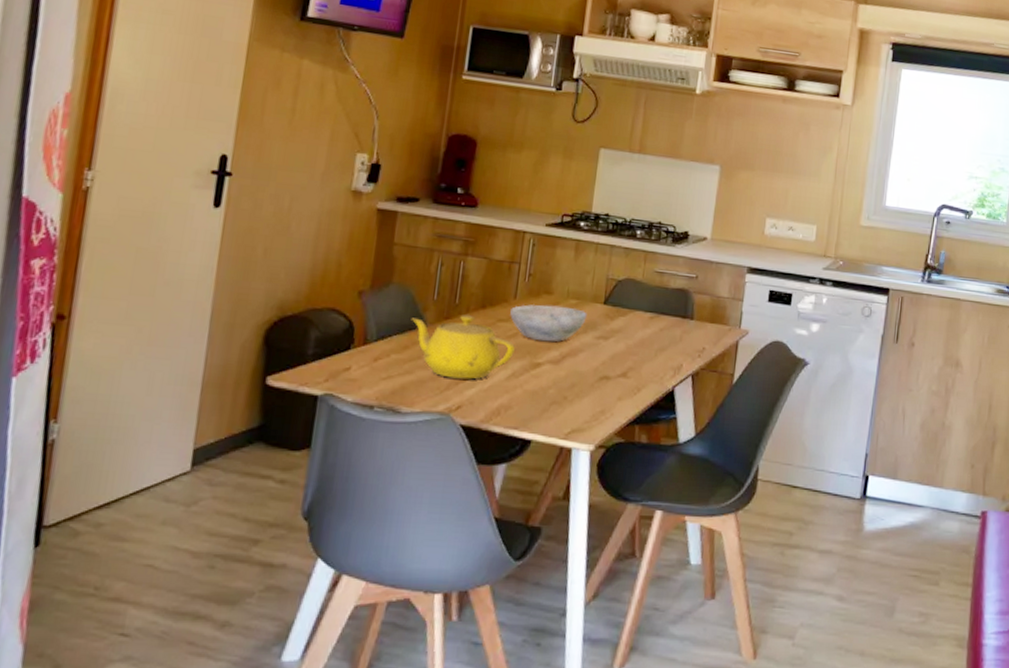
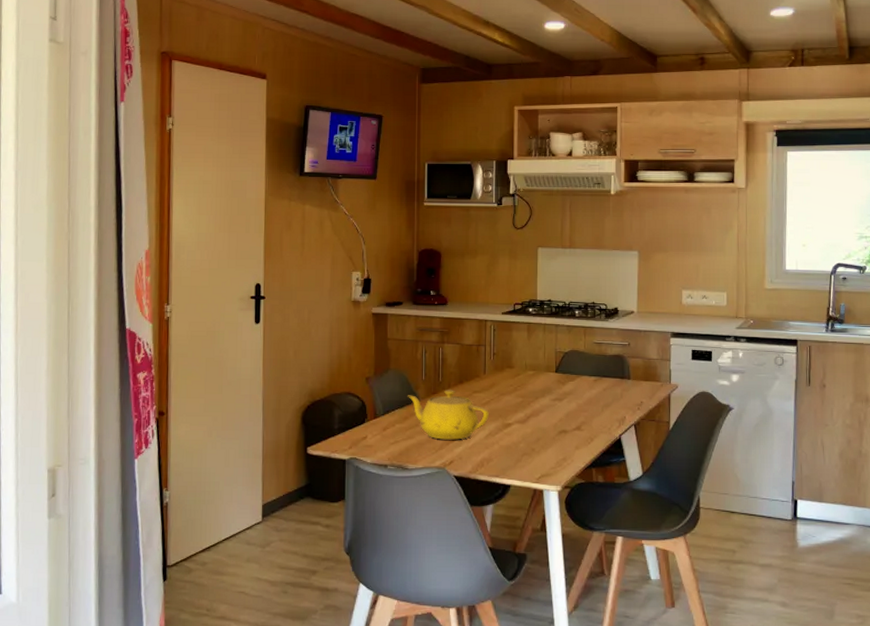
bowl: present [510,304,587,342] -> none [482,377,543,405]

